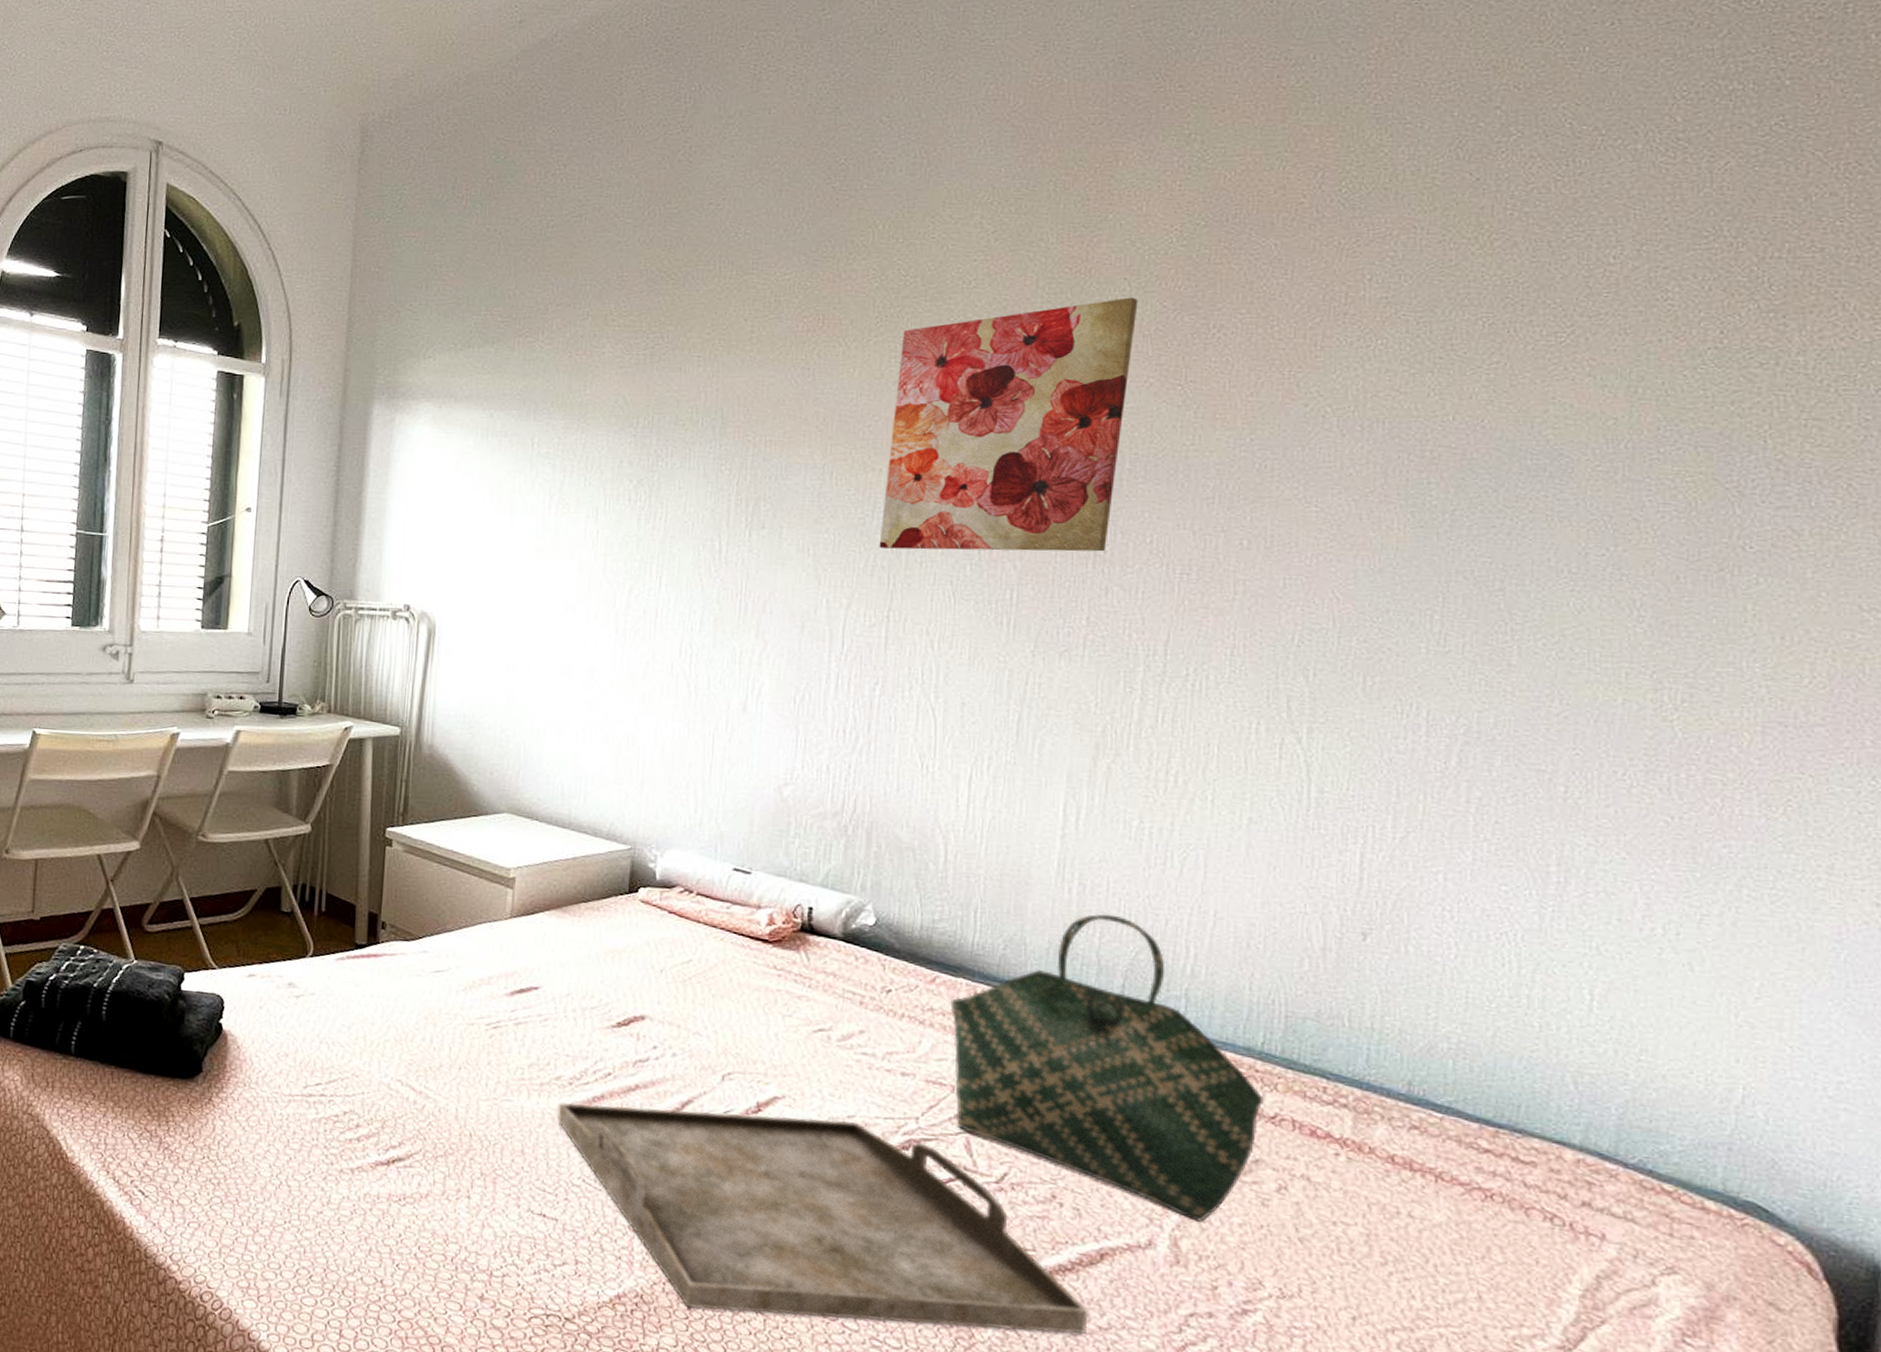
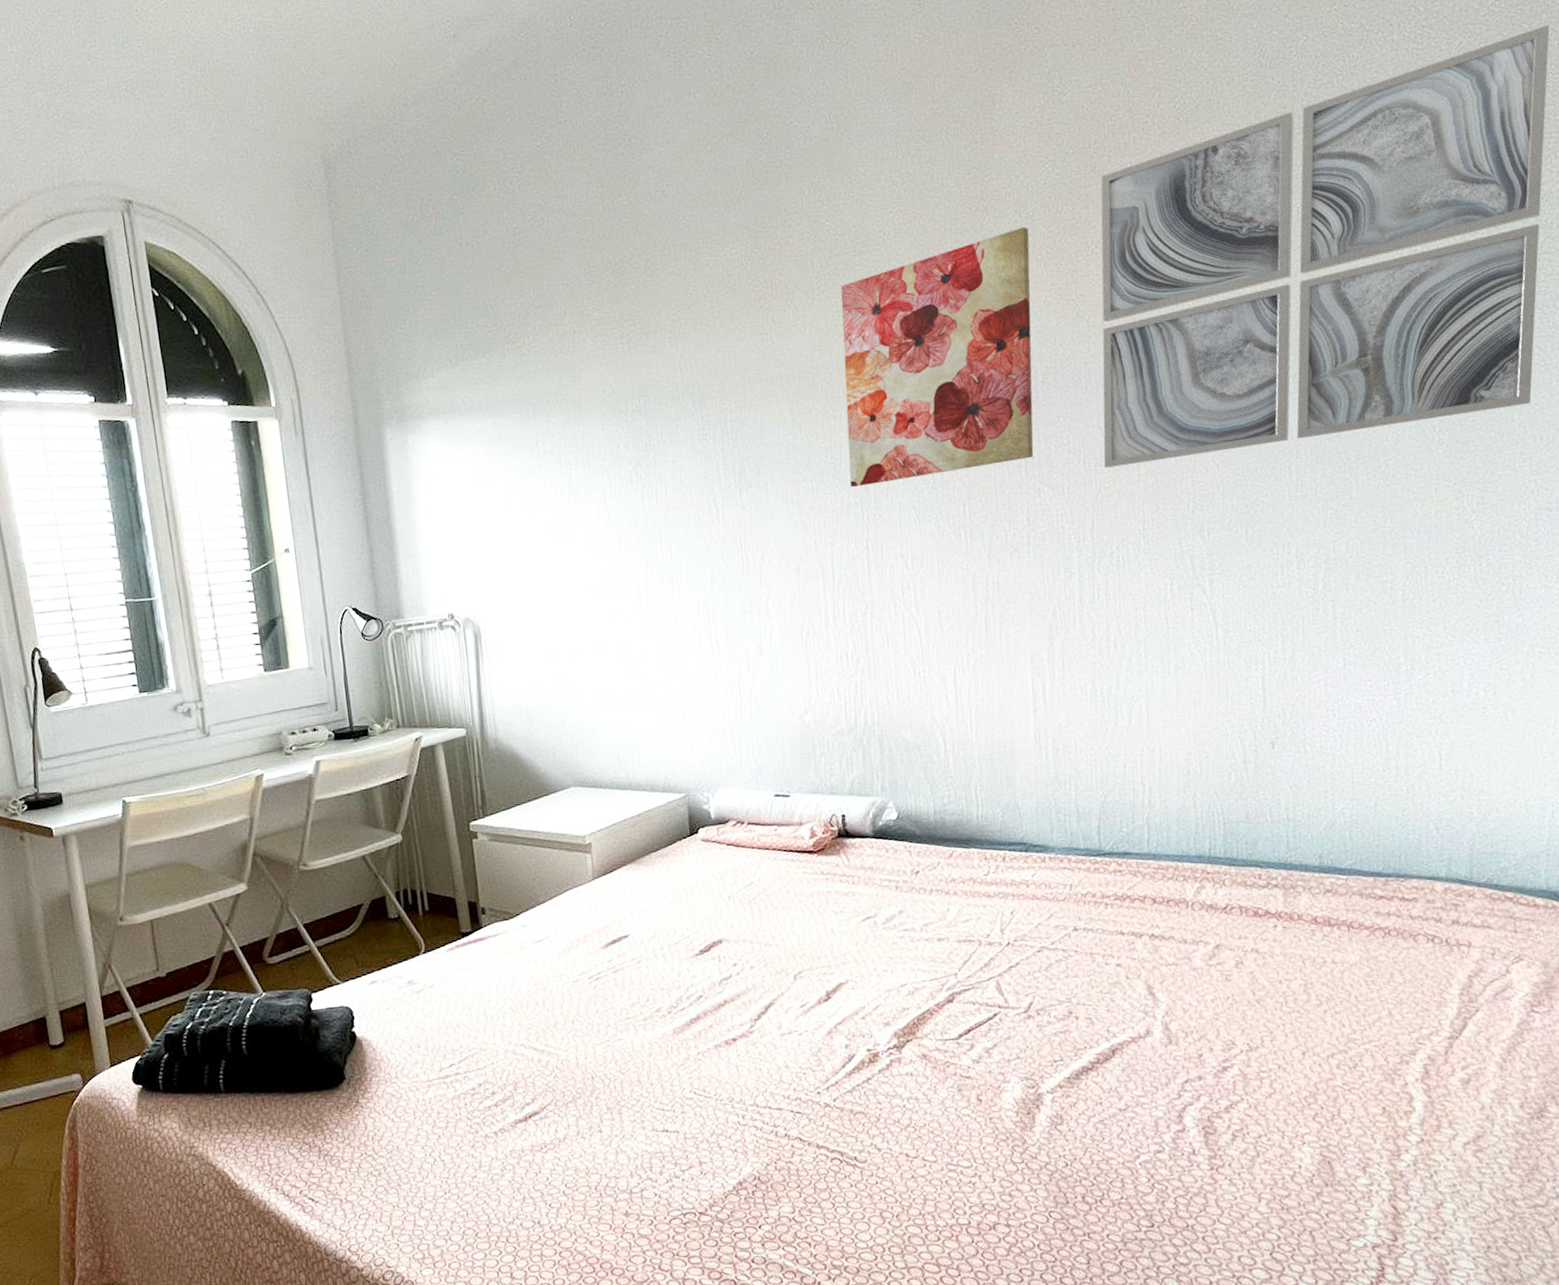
serving tray: present [557,1102,1090,1335] -> none [662,989,1111,1178]
tote bag: present [950,914,1264,1222] -> none [967,768,1217,1006]
wall art: none [1191,156,1852,594] -> present [1100,25,1550,468]

